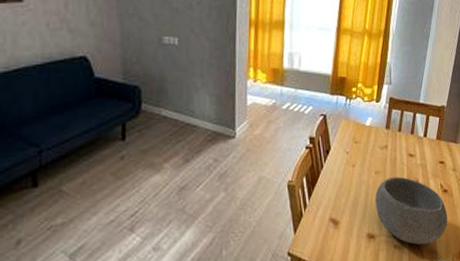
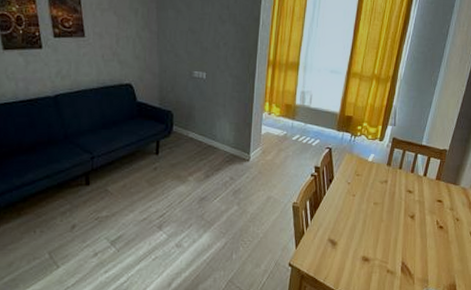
bowl: present [375,176,448,245] -> none [372,209,442,273]

